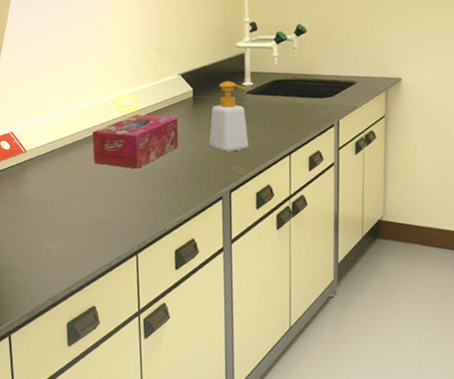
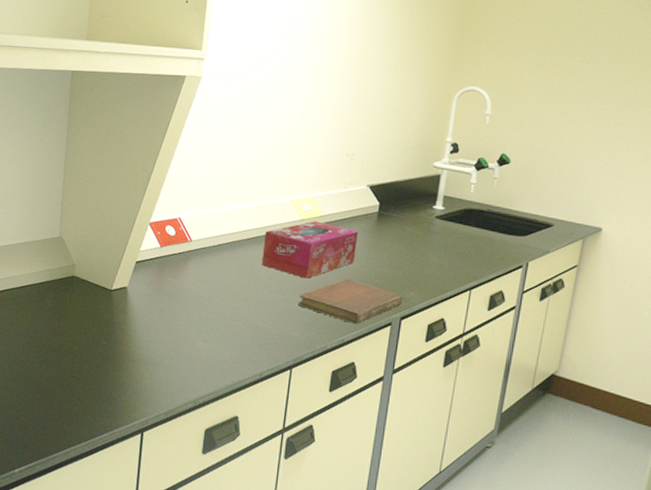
notebook: none [133,163,230,204] -> present [298,278,404,325]
soap bottle: present [209,81,249,152] -> none [387,201,438,277]

